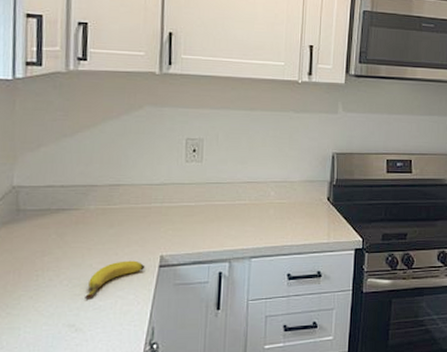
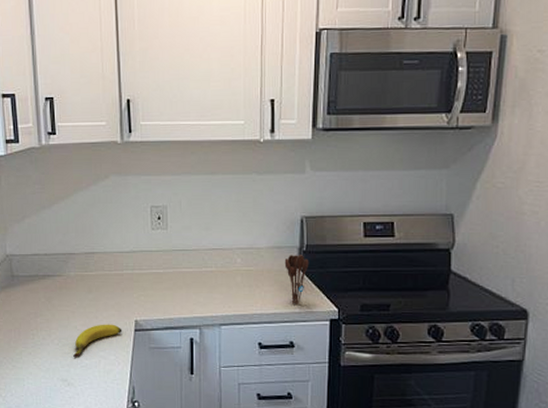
utensil holder: none [315,188,338,235] -> present [284,255,309,304]

